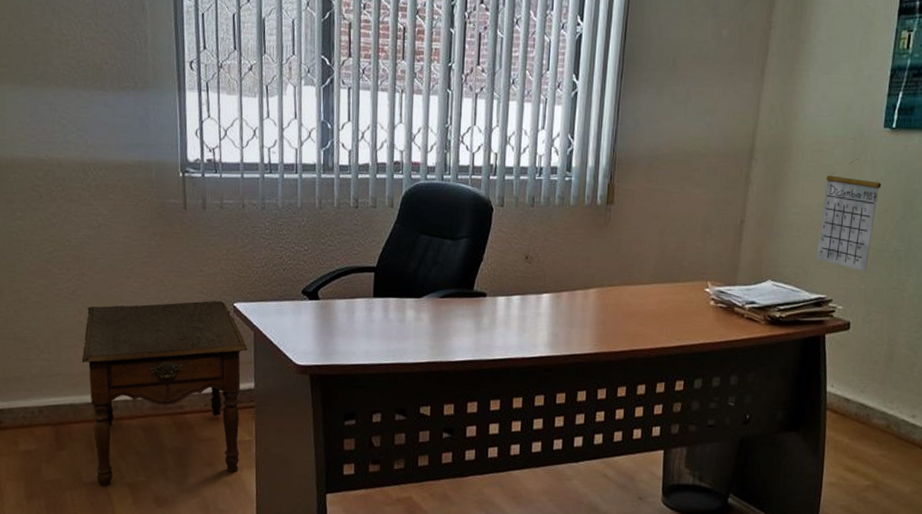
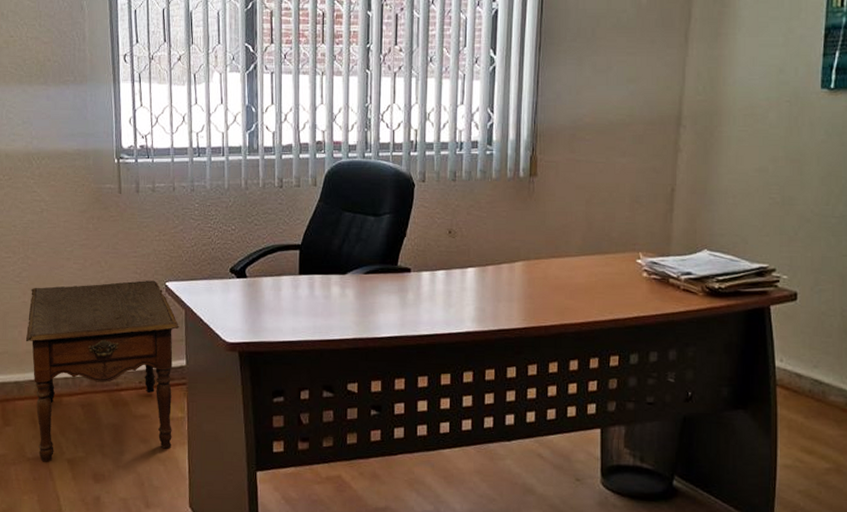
calendar: present [816,158,882,271] -> none [755,121,822,238]

